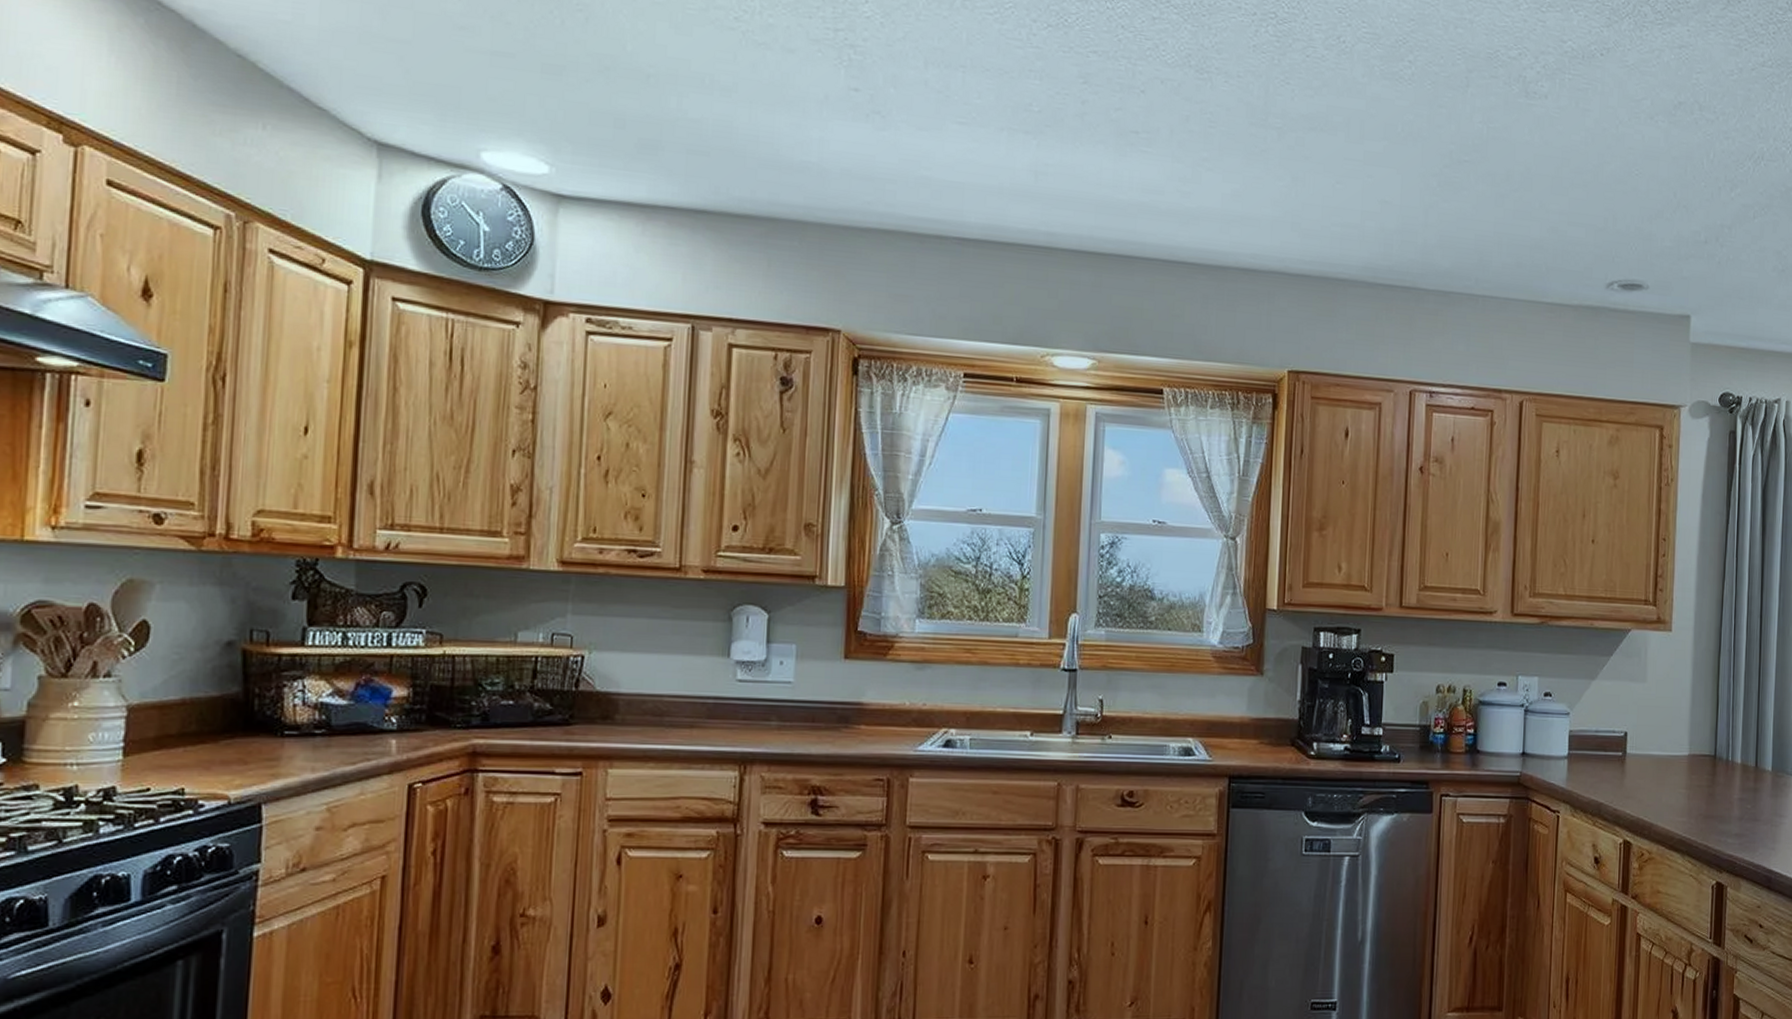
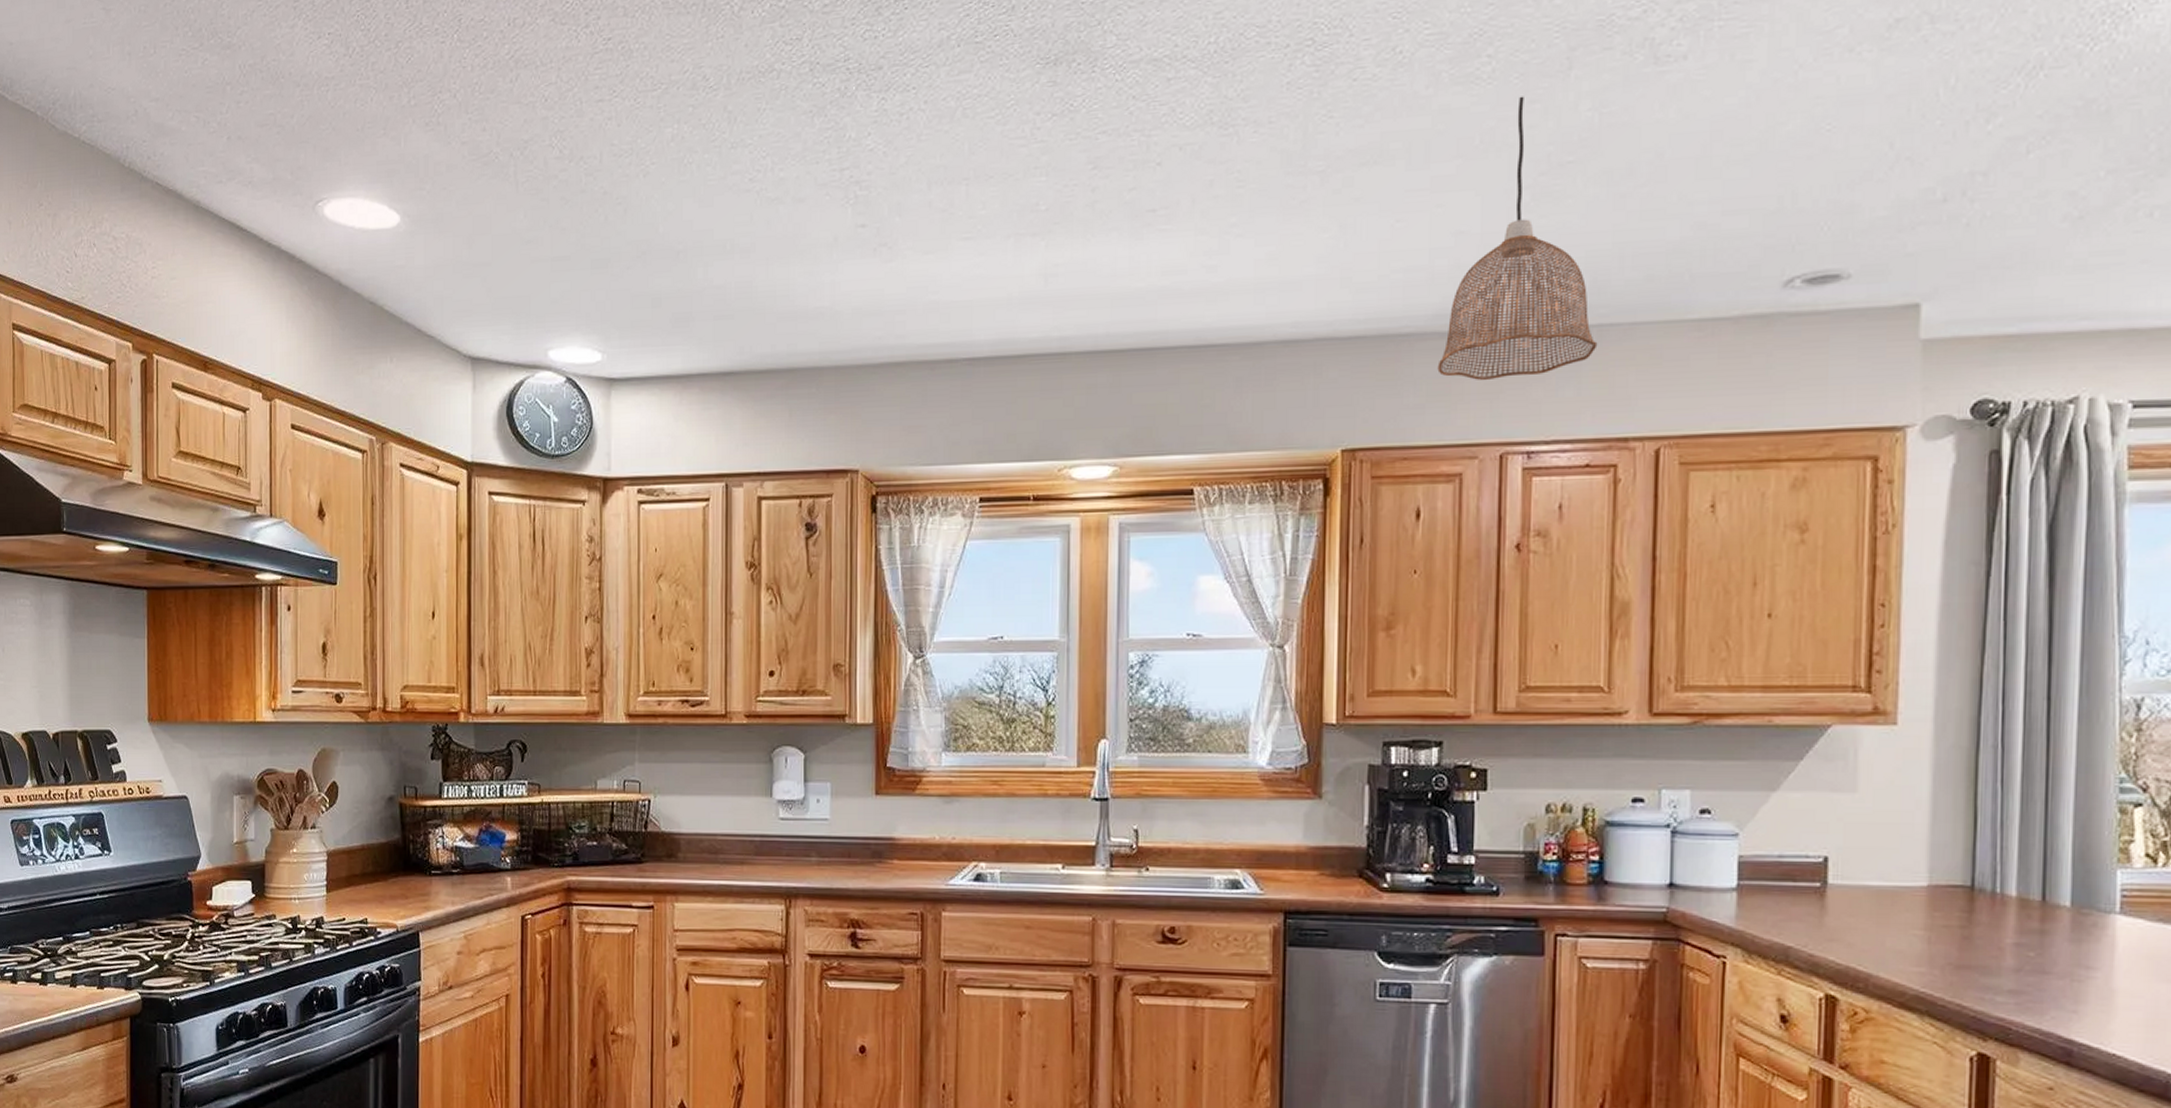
pendant lamp: none [1365,100,1482,329] -> present [1437,96,1598,380]

